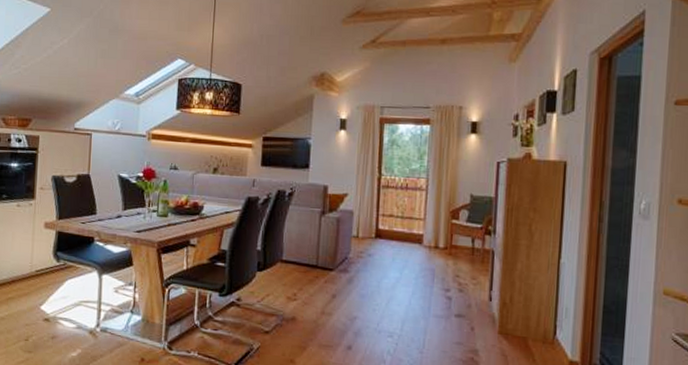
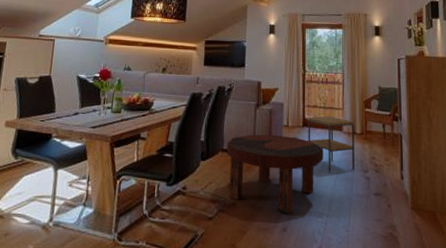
coffee table: none [286,245,399,332] -> present [226,134,324,214]
side table: none [379,227,437,290] -> present [306,116,355,173]

